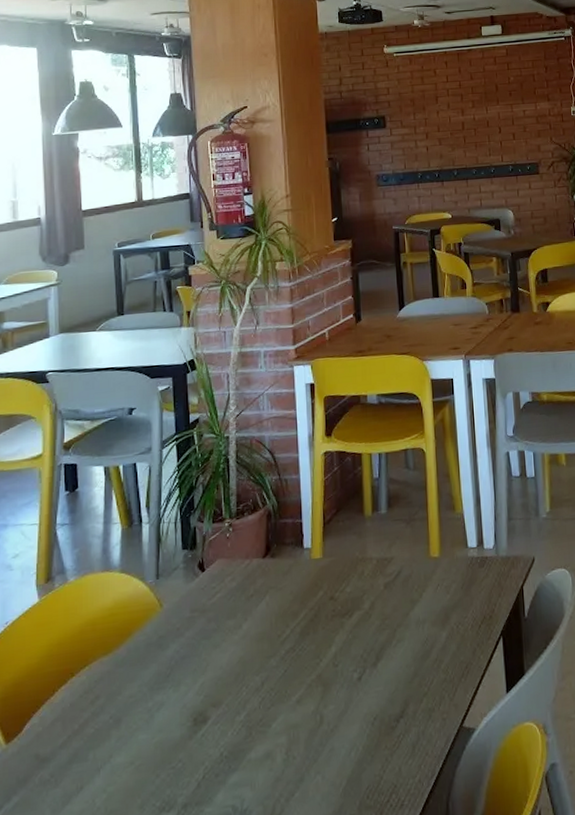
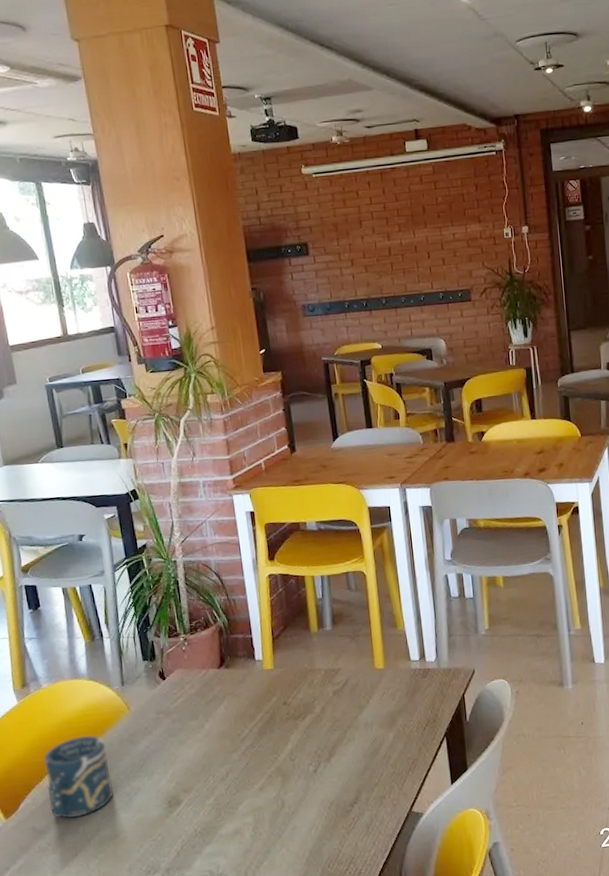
cup: none [58,638,134,743] -> present [43,735,114,819]

